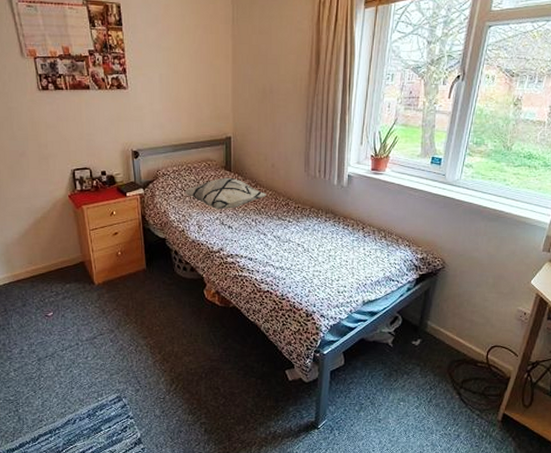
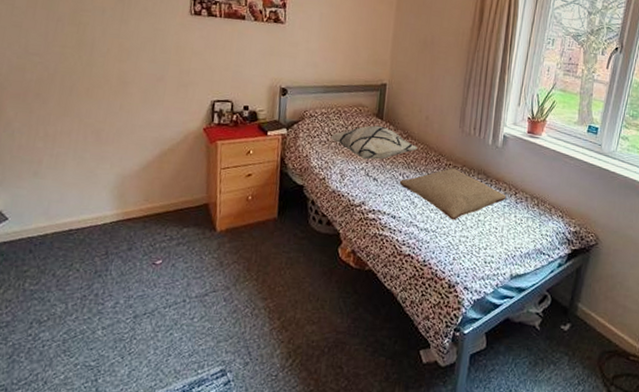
pillow: none [252,210,355,258] -> present [399,168,507,220]

